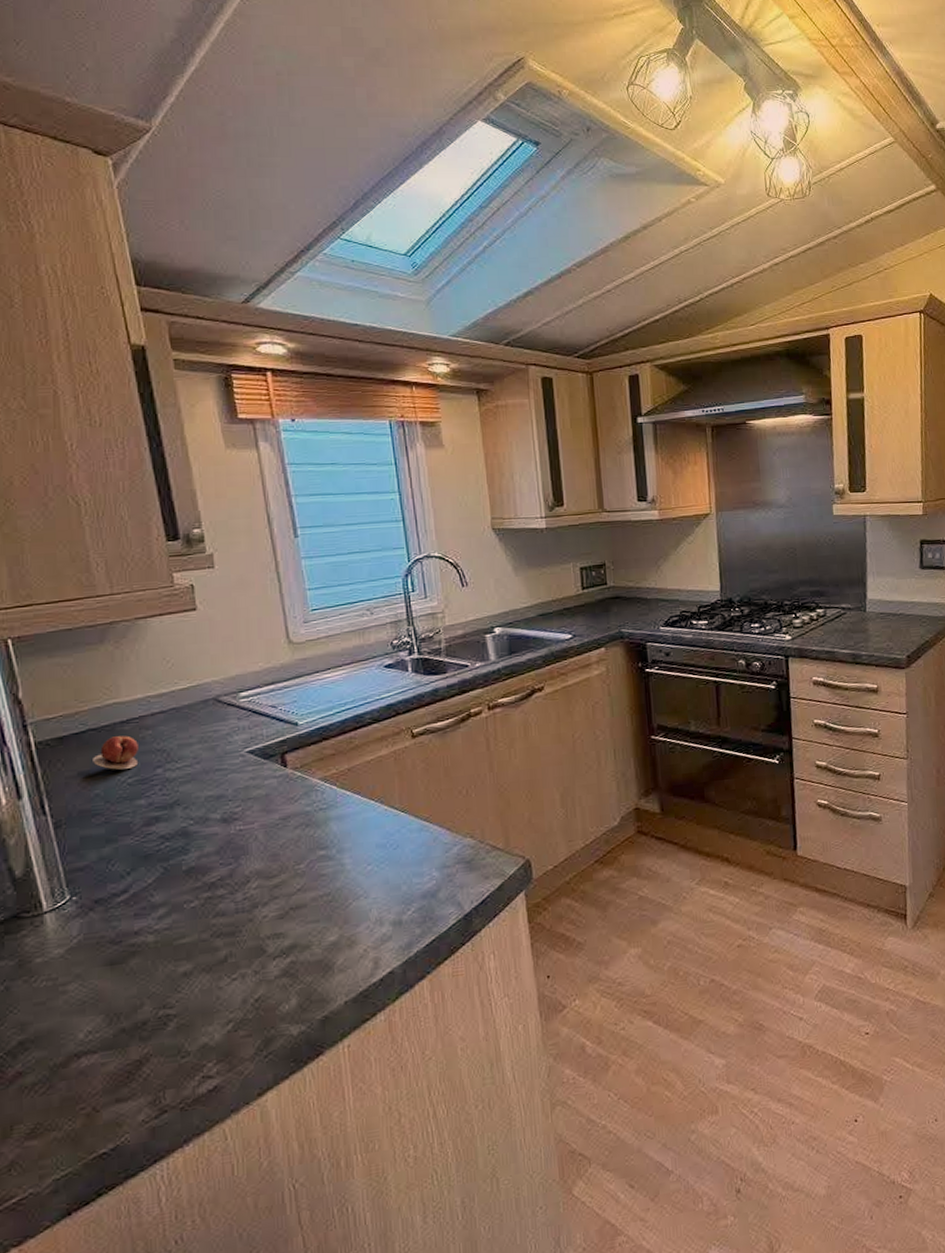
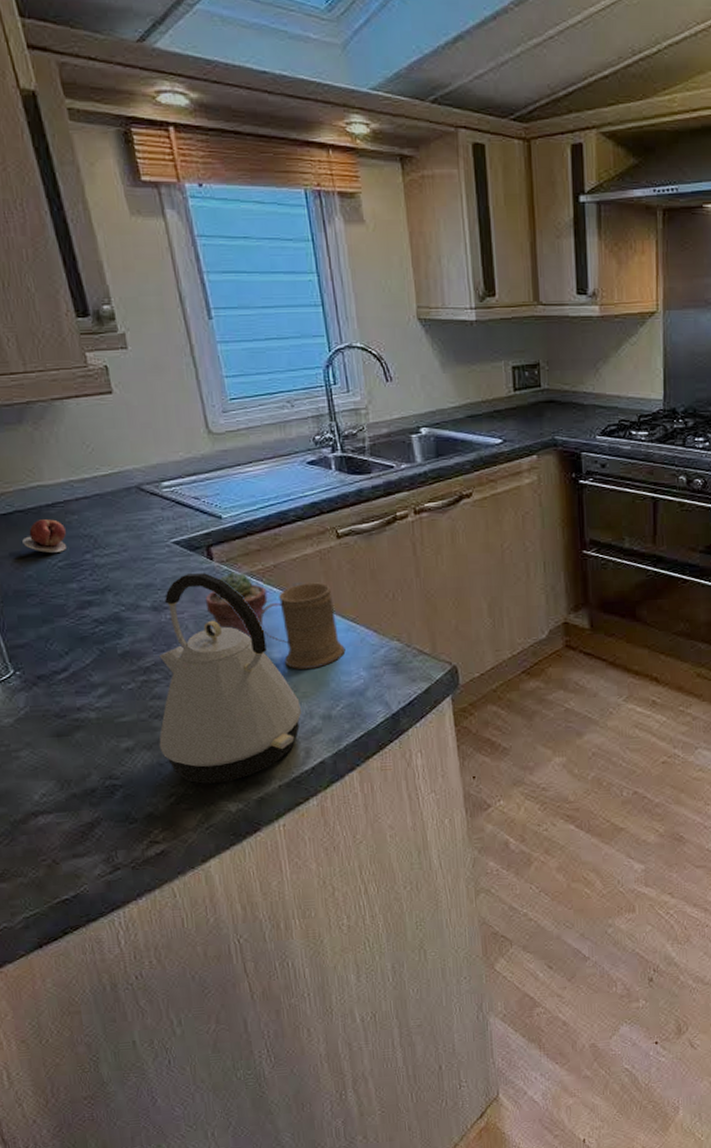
kettle: none [219,781,372,1006] -> present [159,573,302,784]
potted succulent: none [276,778,341,846] -> present [205,572,268,639]
mug: none [330,783,418,874] -> present [258,582,346,669]

